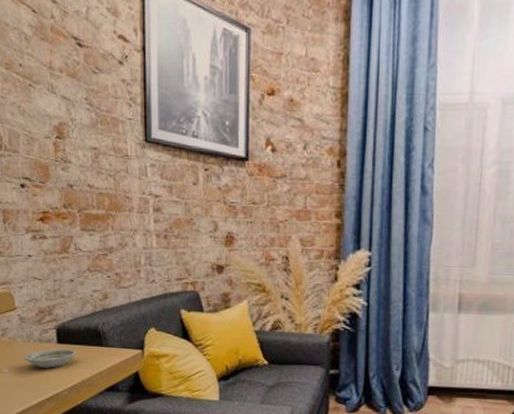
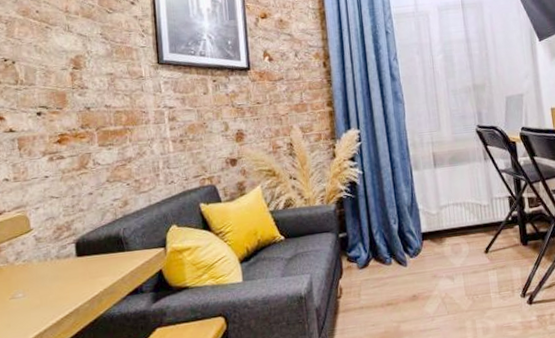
saucer: present [24,348,77,368] -> none [41,260,98,285]

